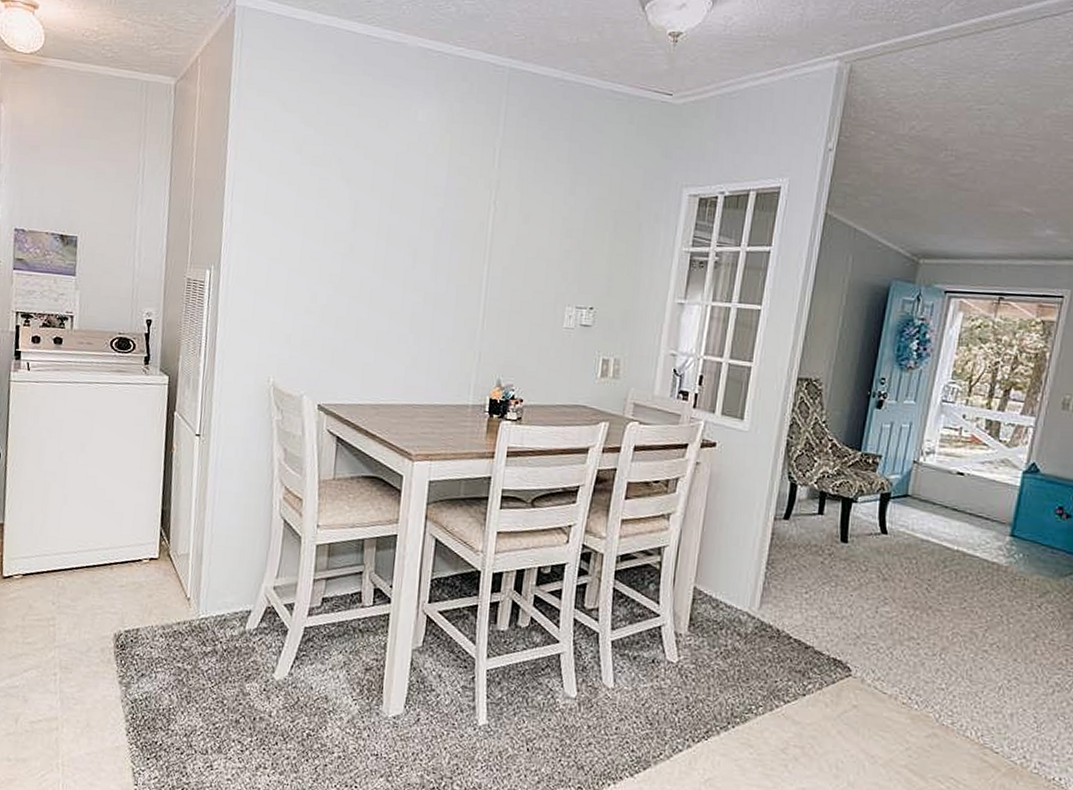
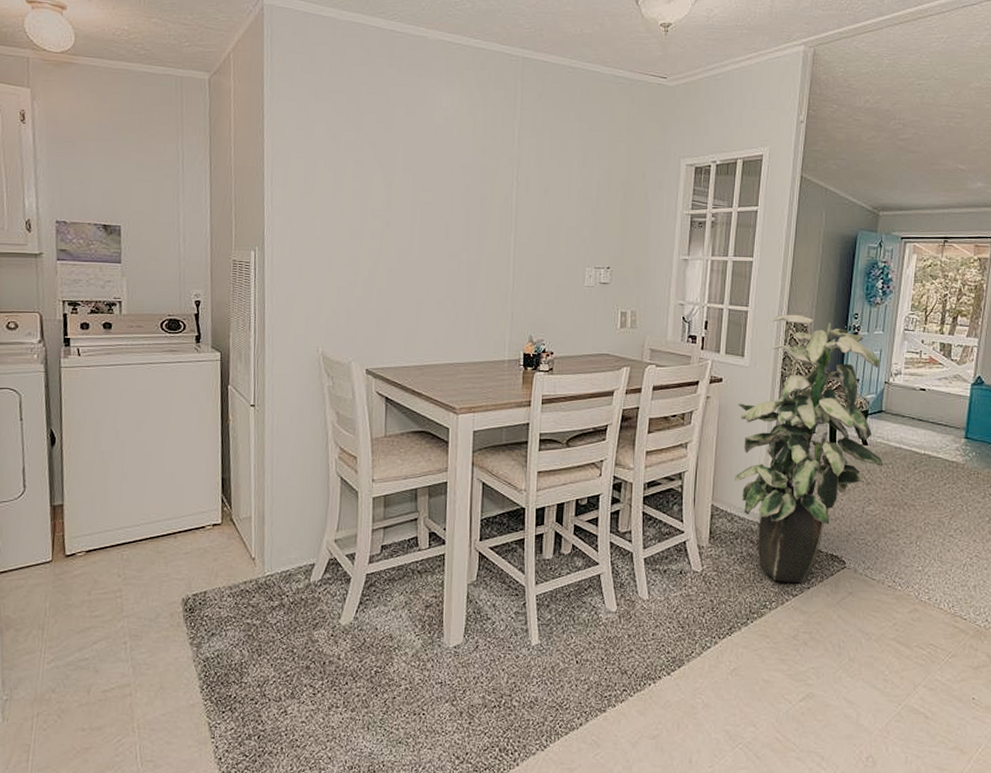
indoor plant: none [722,373,909,689] -> present [734,314,884,584]

